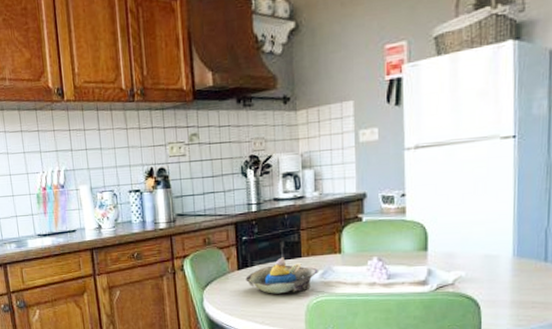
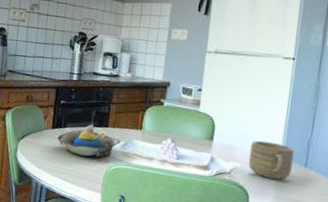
mug: none [474,240,529,282] -> present [248,140,294,180]

